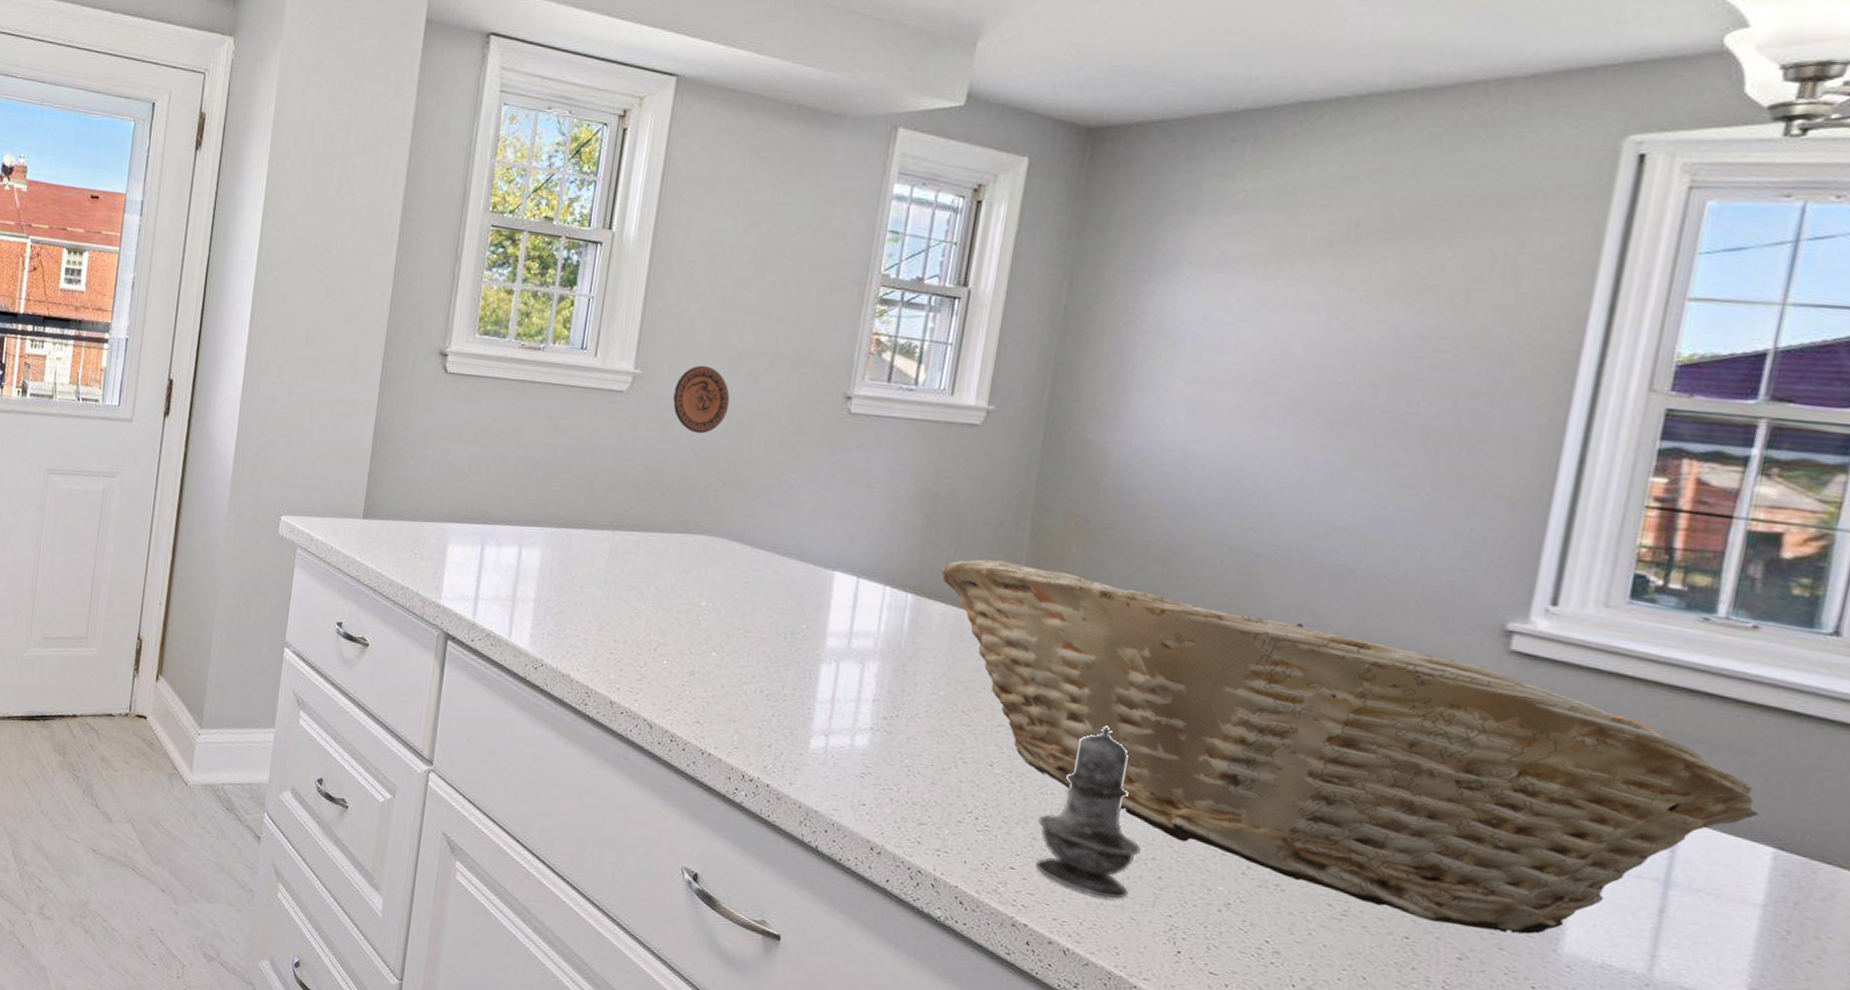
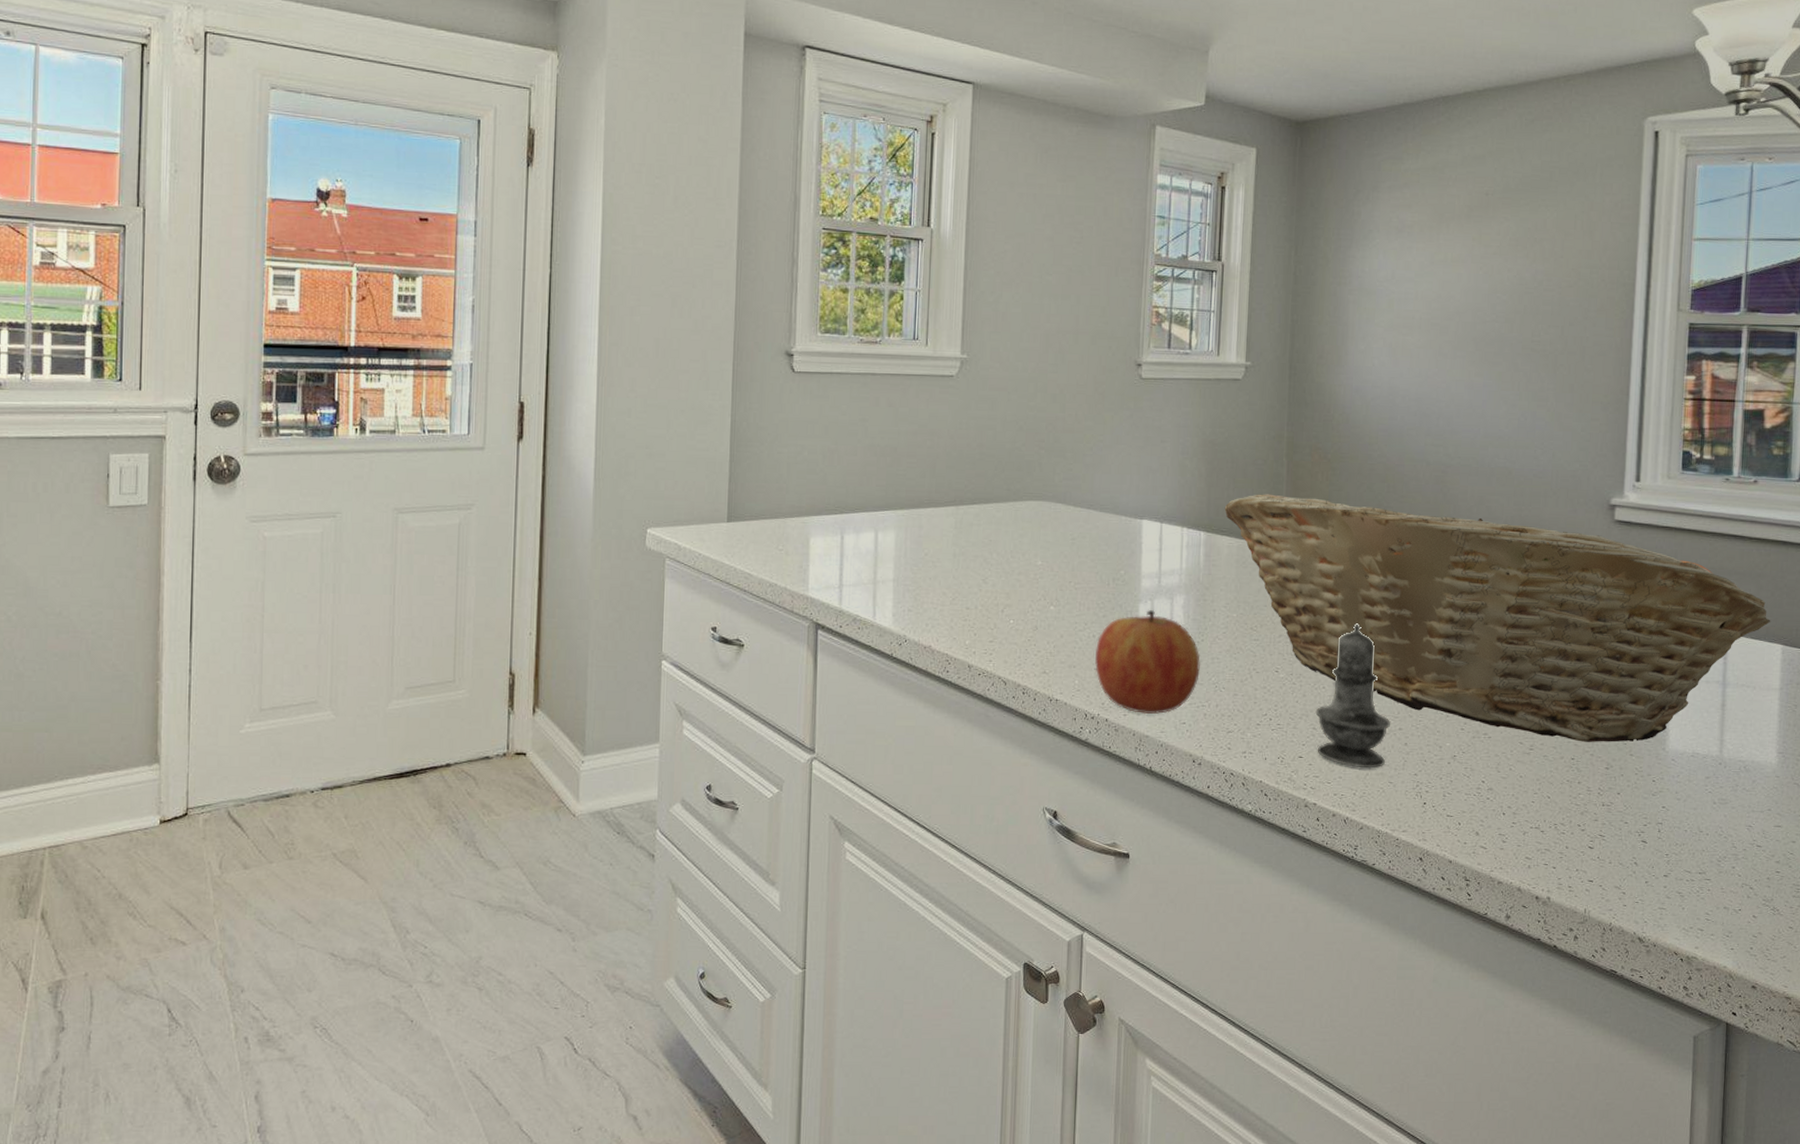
decorative plate: present [673,365,730,434] -> none [996,346,1044,408]
apple: none [759,672,893,790] -> present [1095,610,1201,715]

